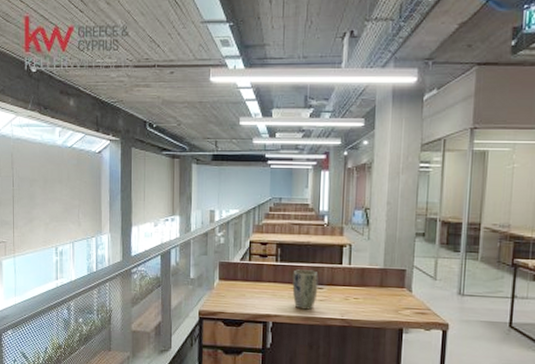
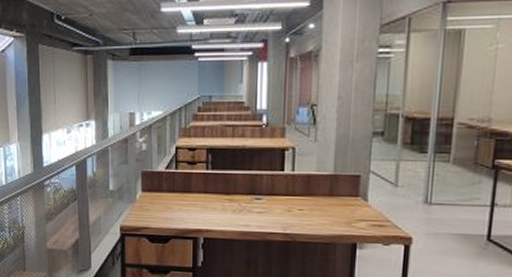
plant pot: present [292,269,319,310] -> none [226,178,256,223]

